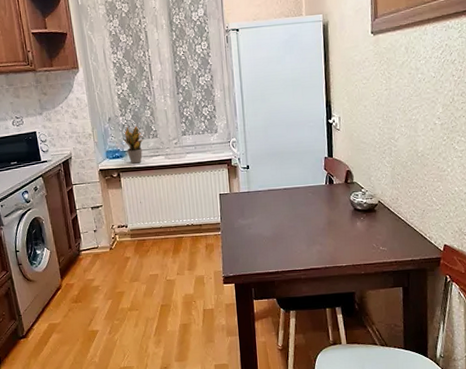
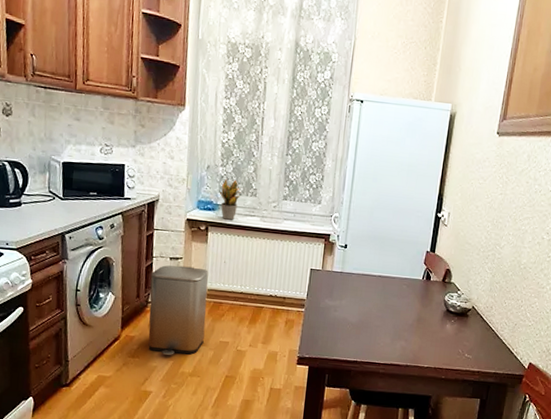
pedal bin: none [77,212,136,296] -> present [148,265,208,356]

